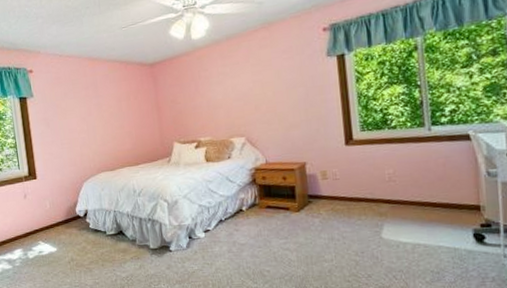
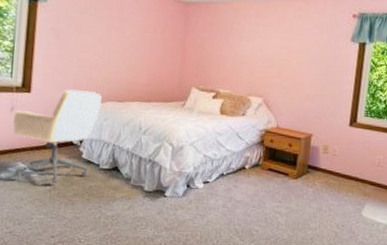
office chair: none [27,166,98,257] -> present [12,89,102,184]

